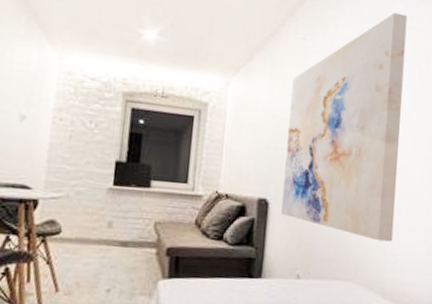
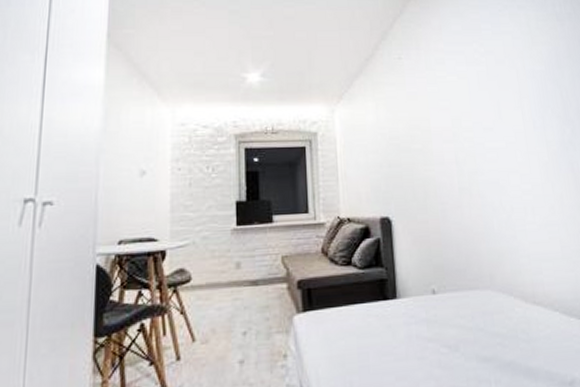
wall art: present [281,12,408,242] -> none [395,21,523,244]

